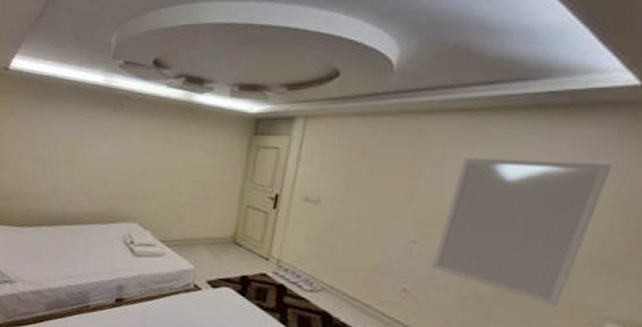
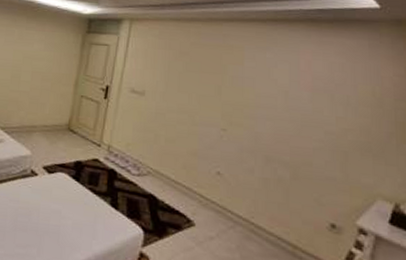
home mirror: present [431,158,613,307] -> none [239,59,368,186]

